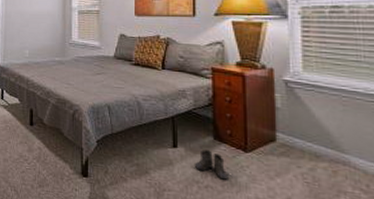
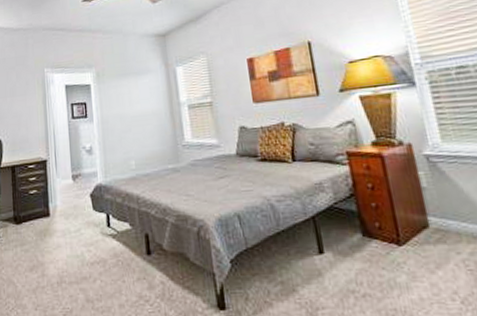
boots: present [195,149,228,180] -> none [347,250,387,283]

